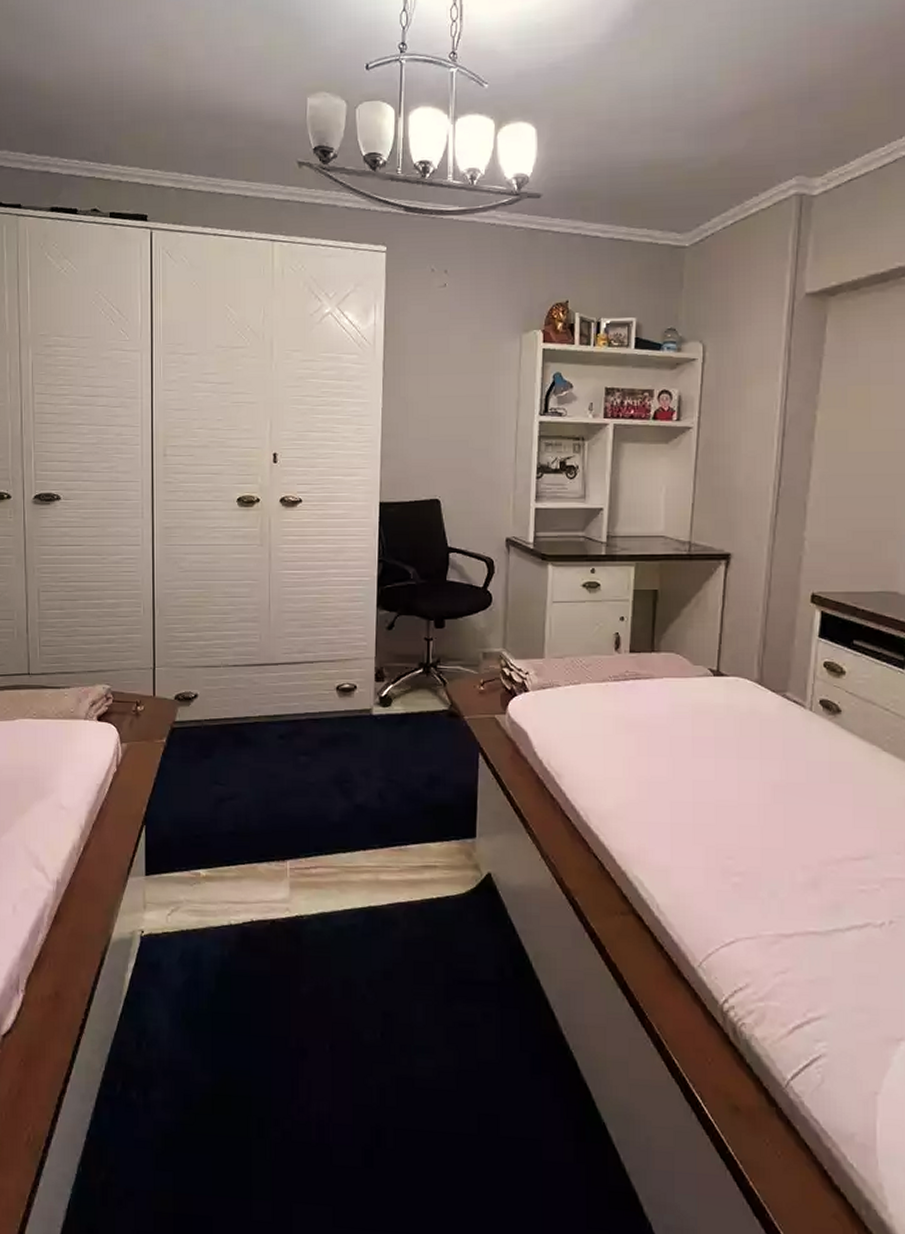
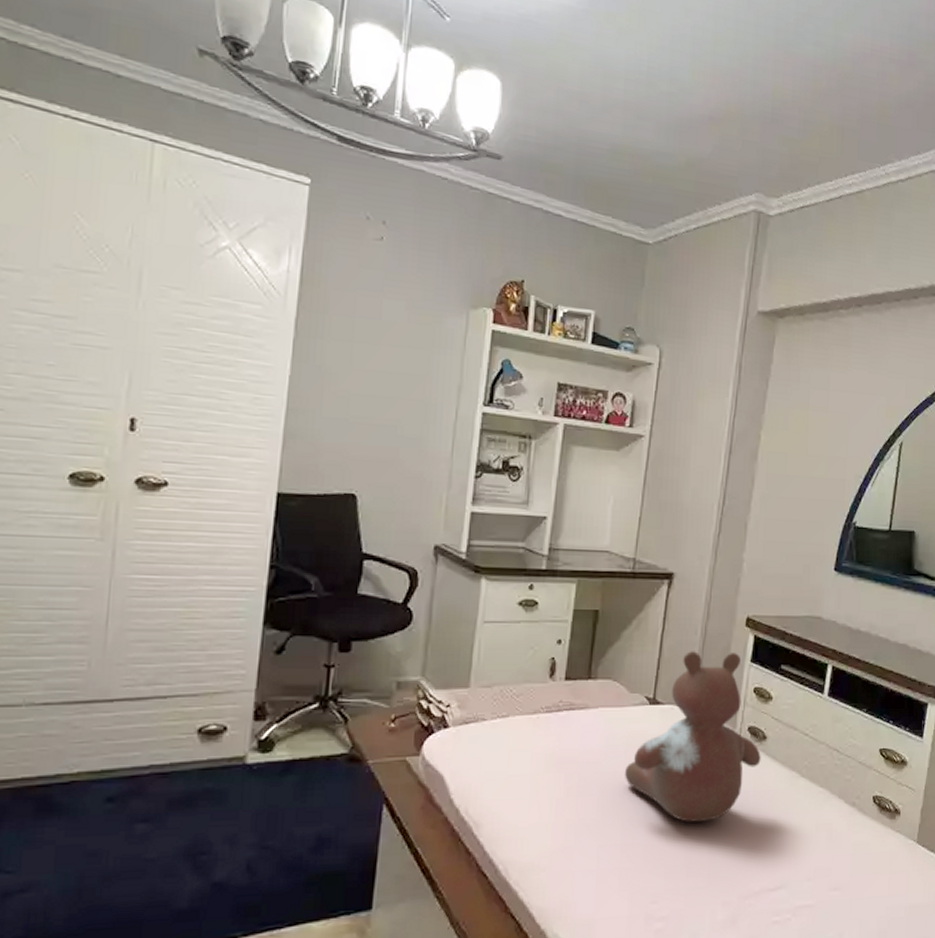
stuffed bear: none [693,627,836,788] -> present [625,651,761,822]

